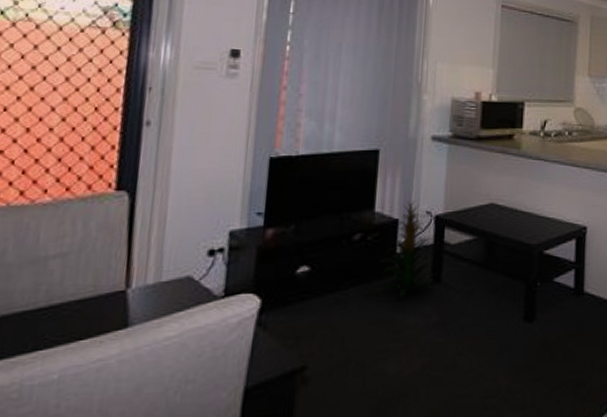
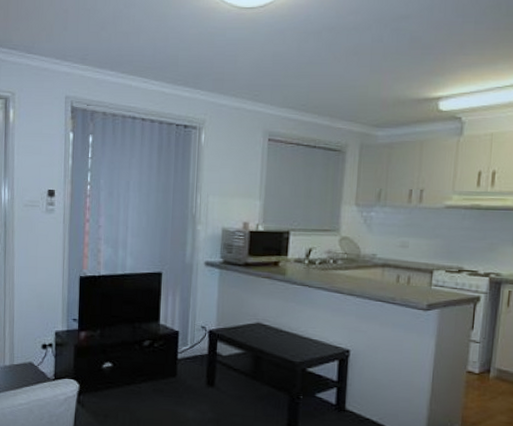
indoor plant: present [375,201,438,298] -> none [162,317,212,396]

